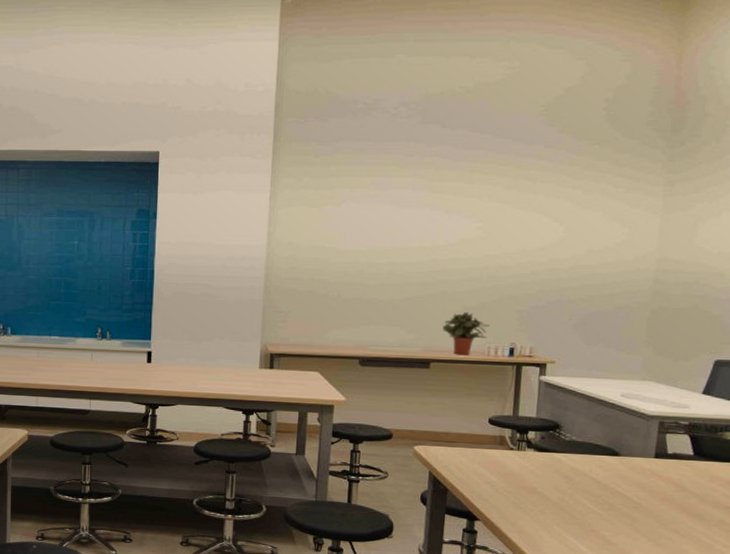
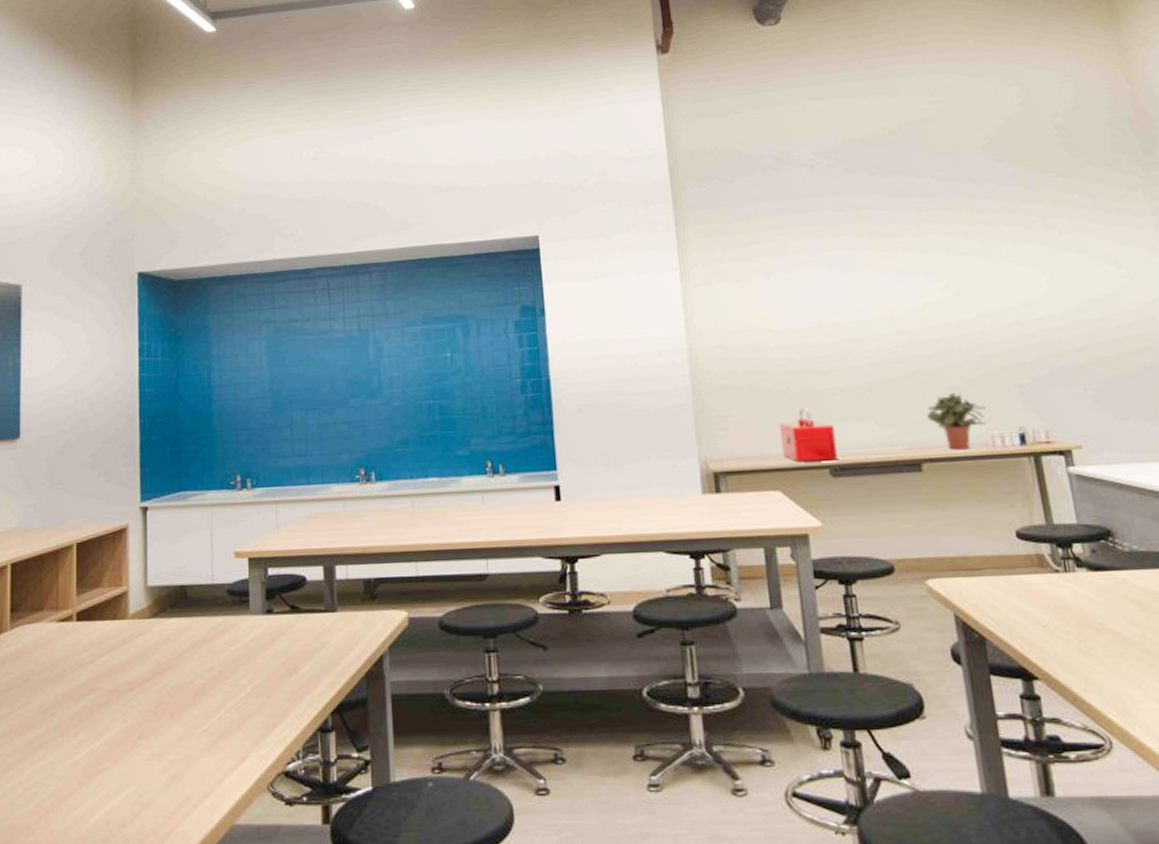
toolbox: none [325,312,370,354] -> present [780,408,838,463]

